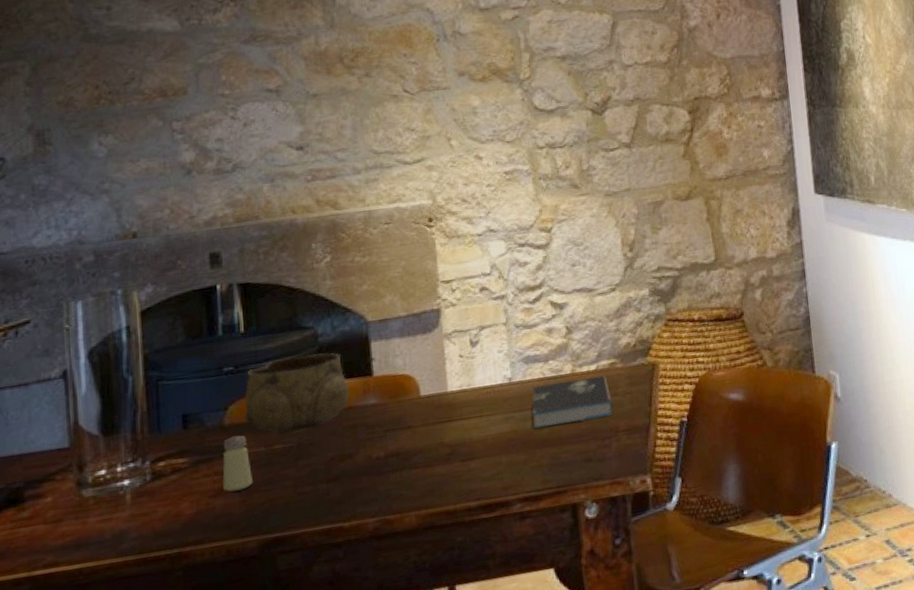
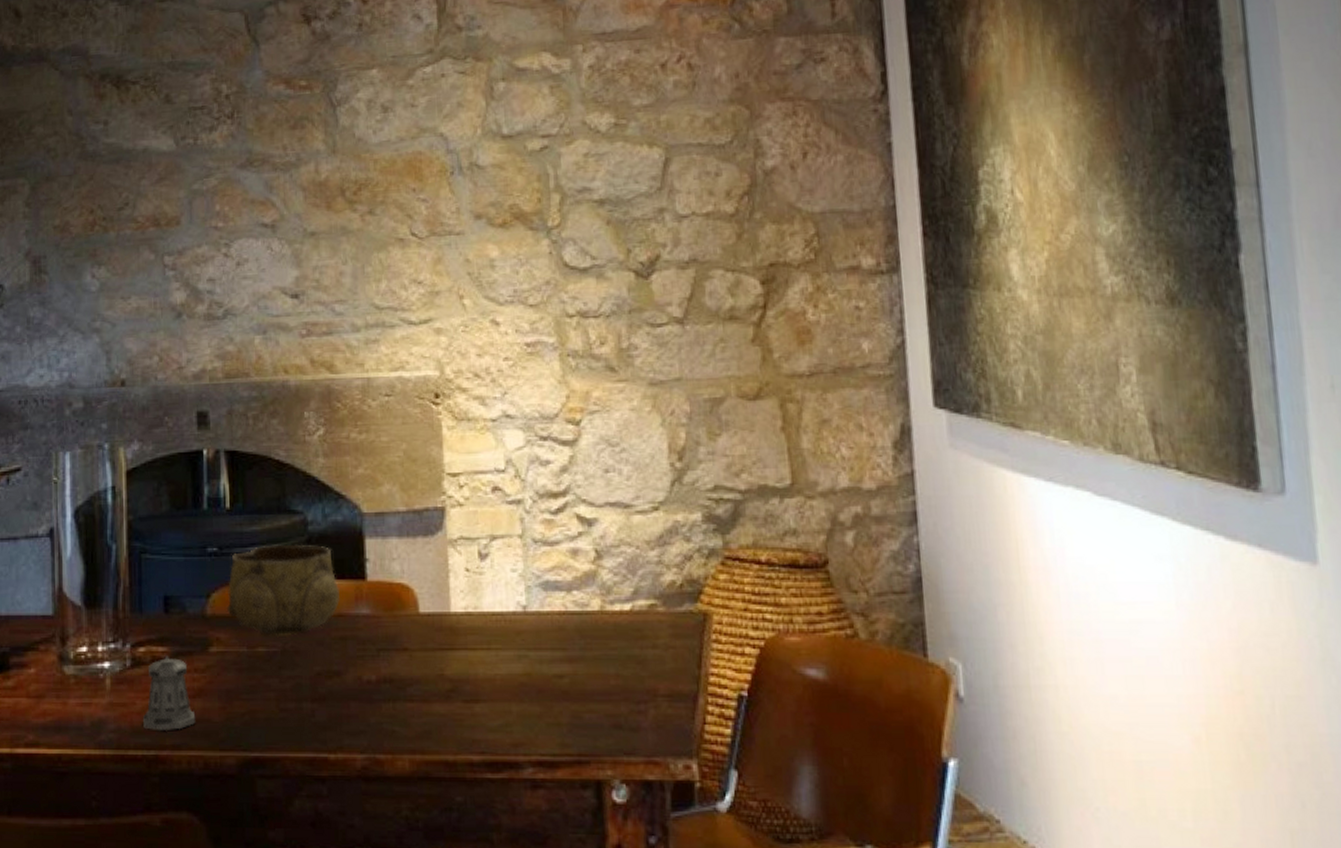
pepper shaker: none [165,465,217,532] -> present [143,655,196,731]
saltshaker: present [222,435,254,492] -> none [203,629,235,694]
book: present [531,375,613,429] -> none [549,619,651,675]

